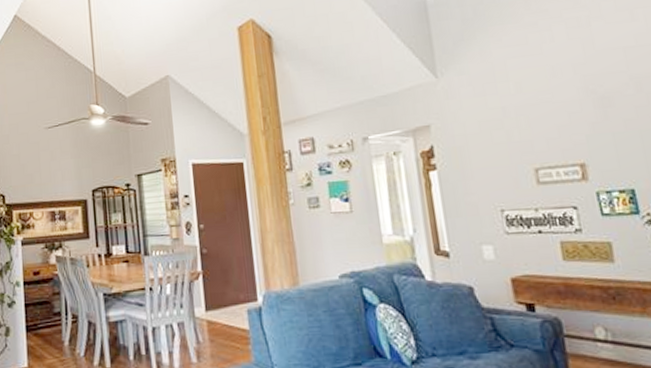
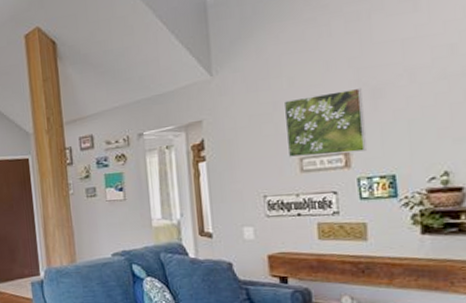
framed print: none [512,95,602,168] -> present [283,87,366,157]

